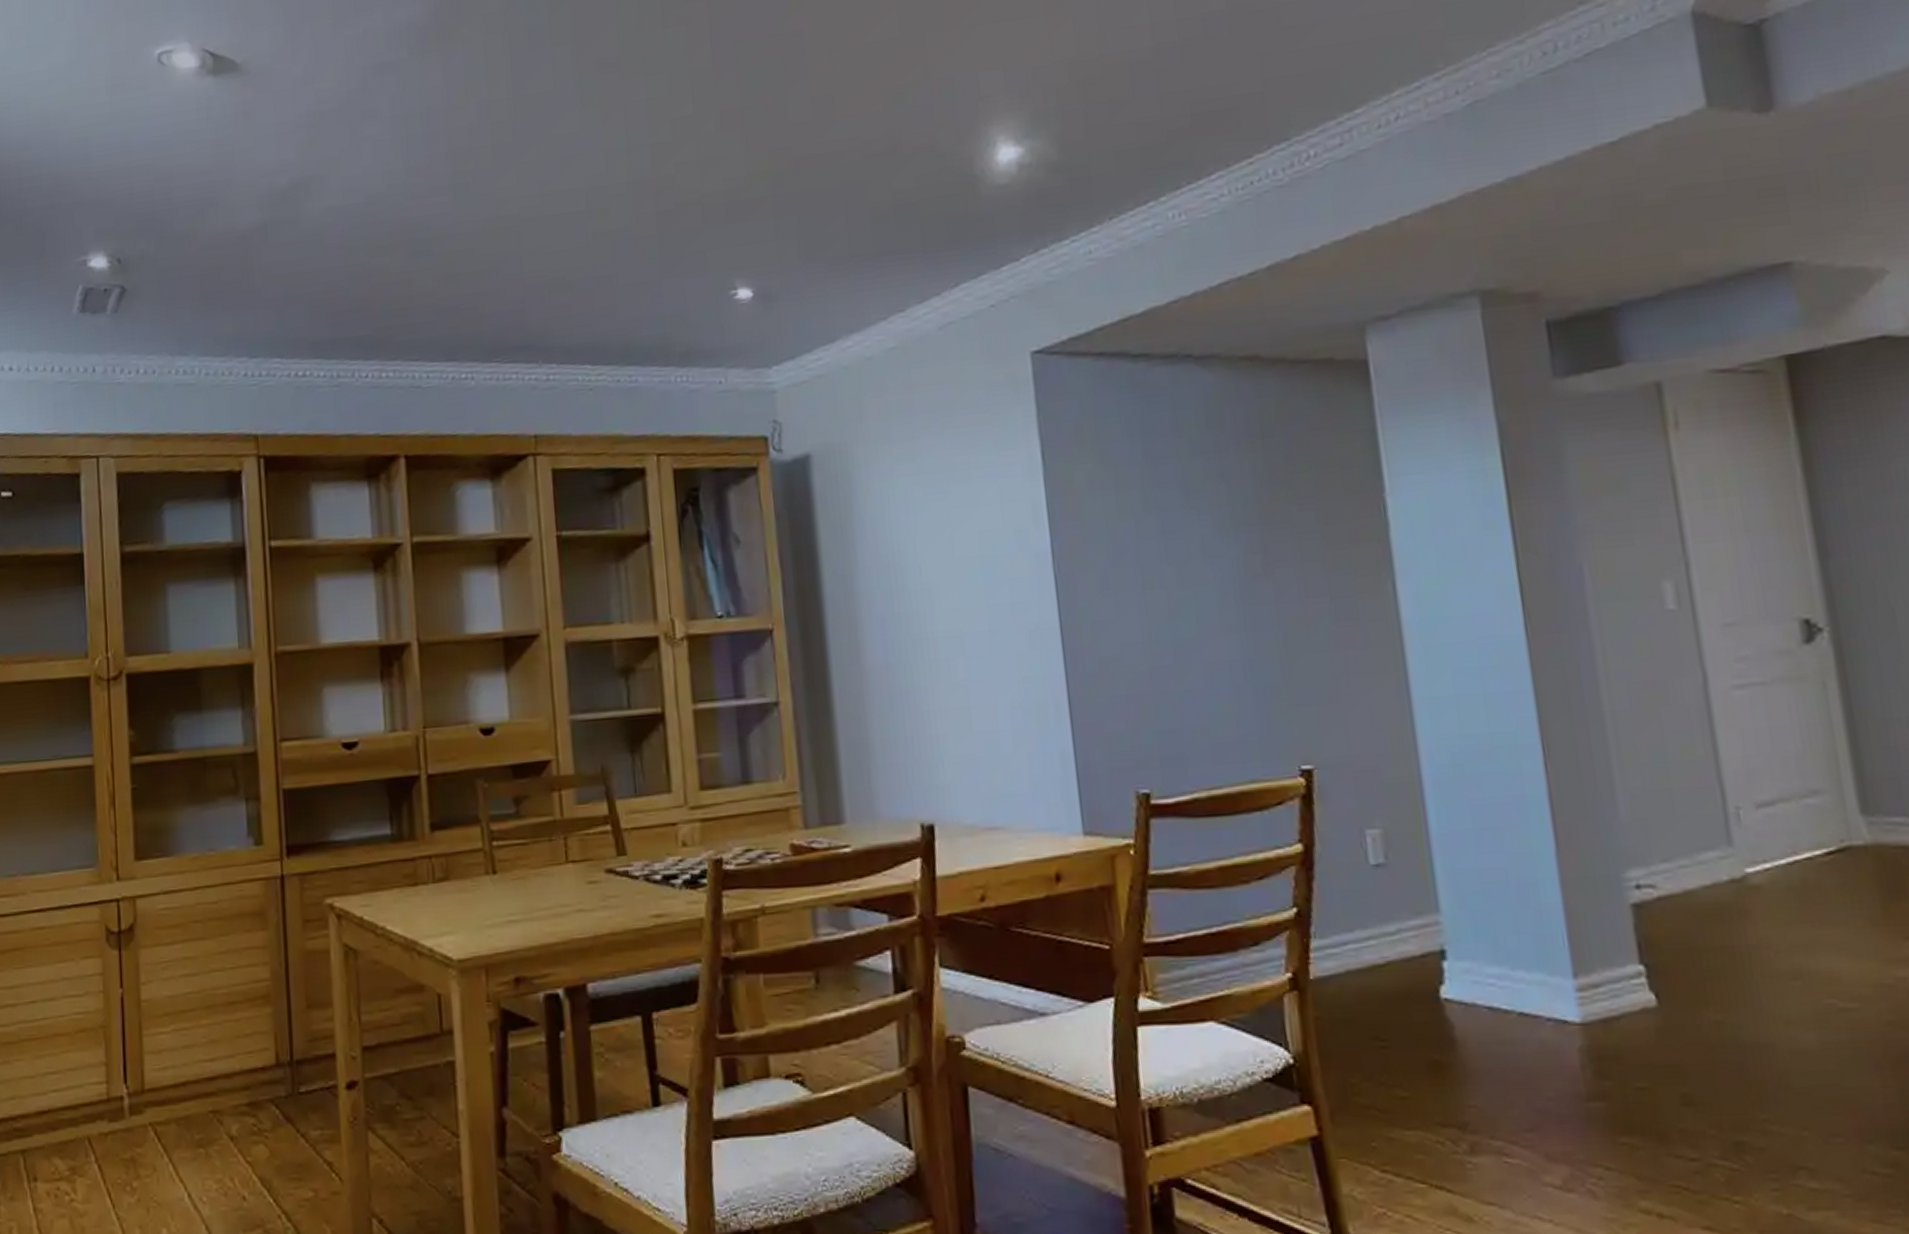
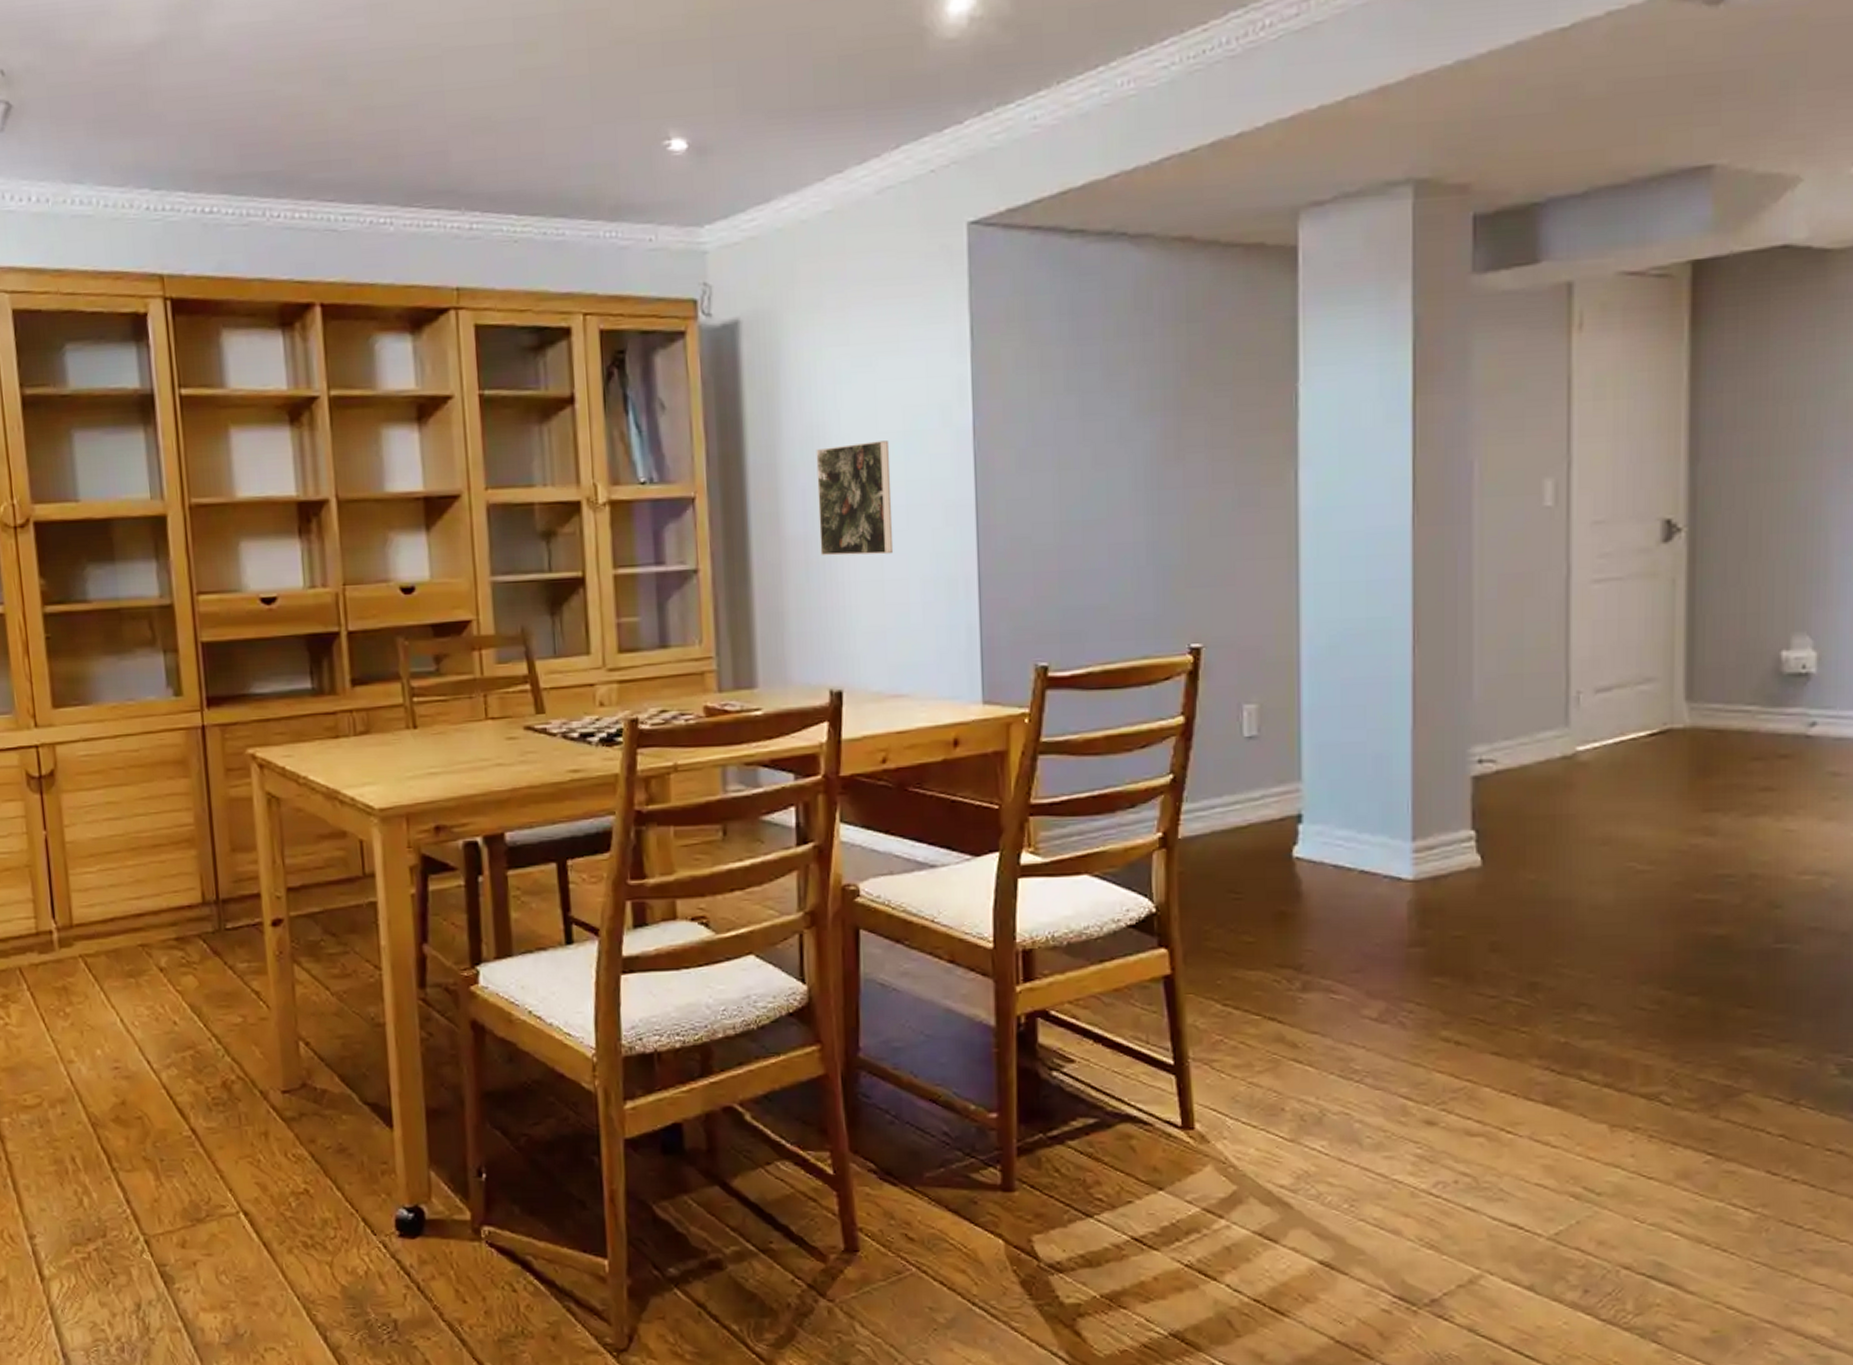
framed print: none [893,566,979,685] -> present [816,441,894,556]

